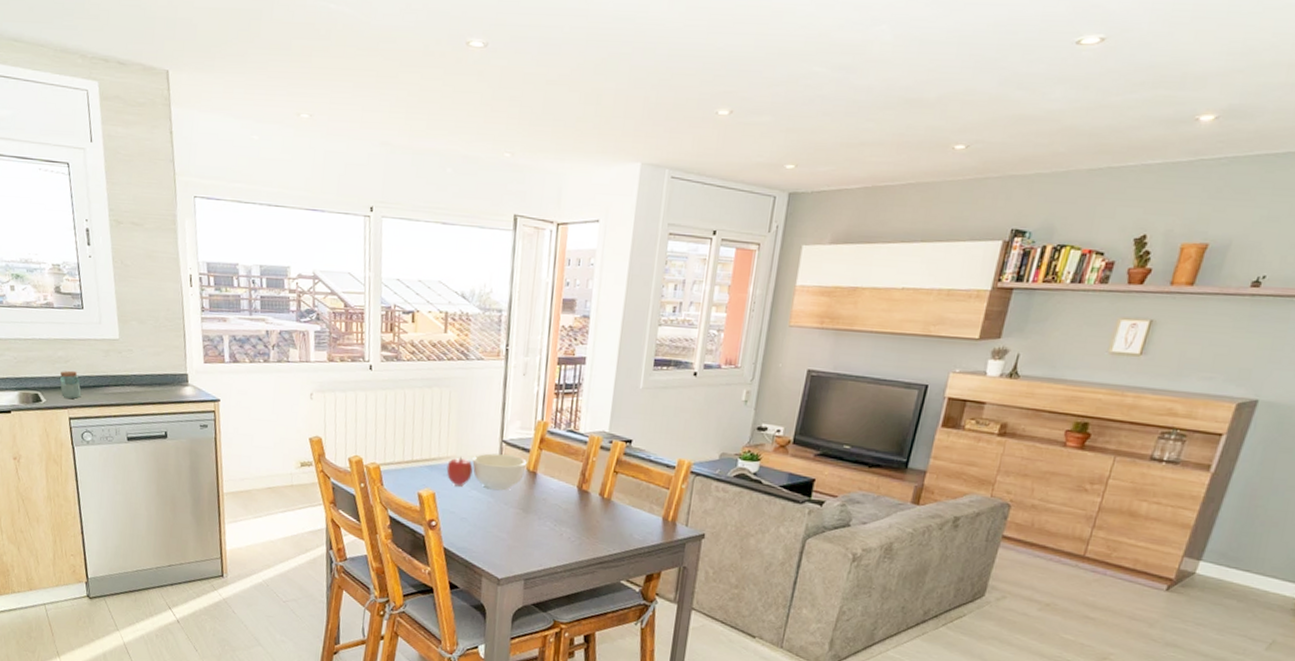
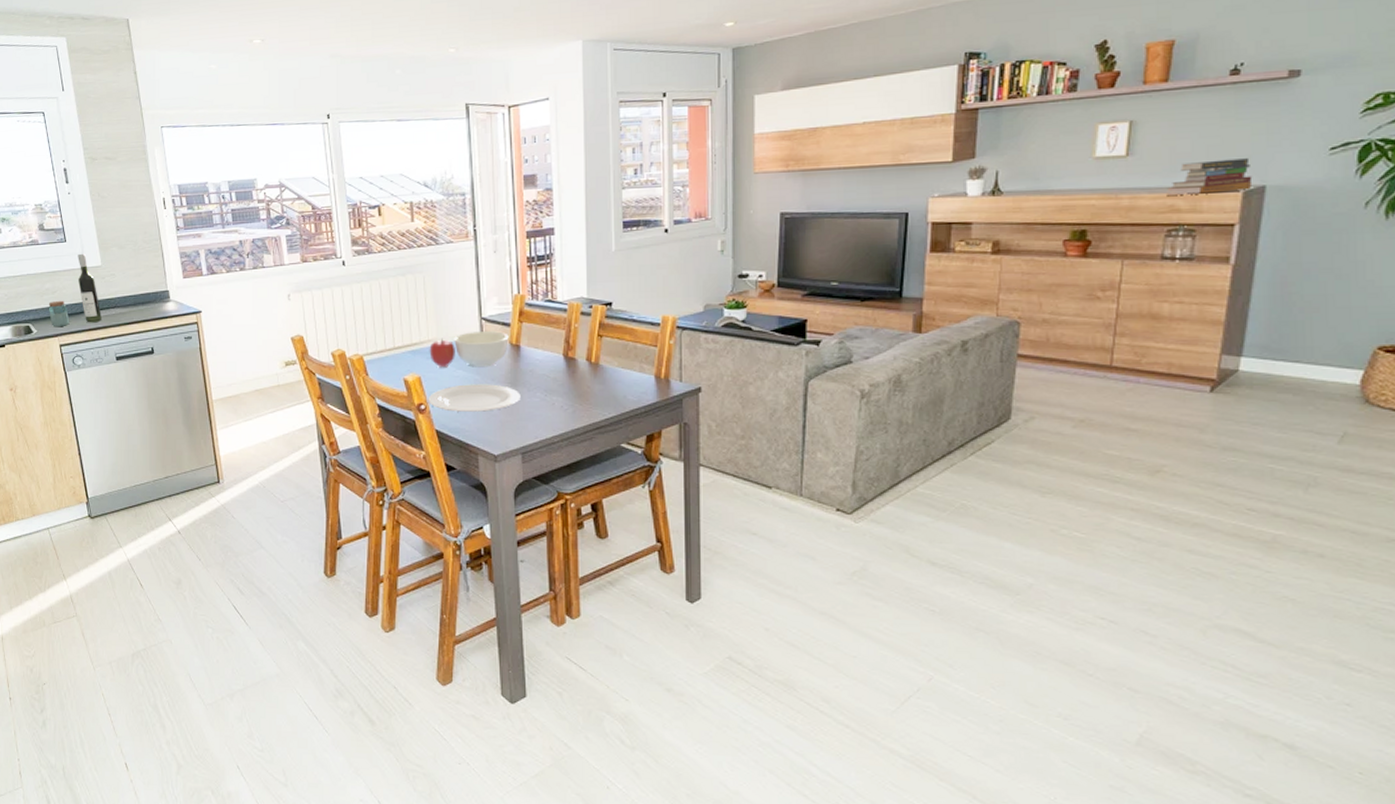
bottle: none [92,323,116,399] -> present [77,253,103,323]
plate: none [439,505,531,535] -> present [428,384,521,412]
books: none [1168,368,1250,403] -> present [1166,158,1253,195]

